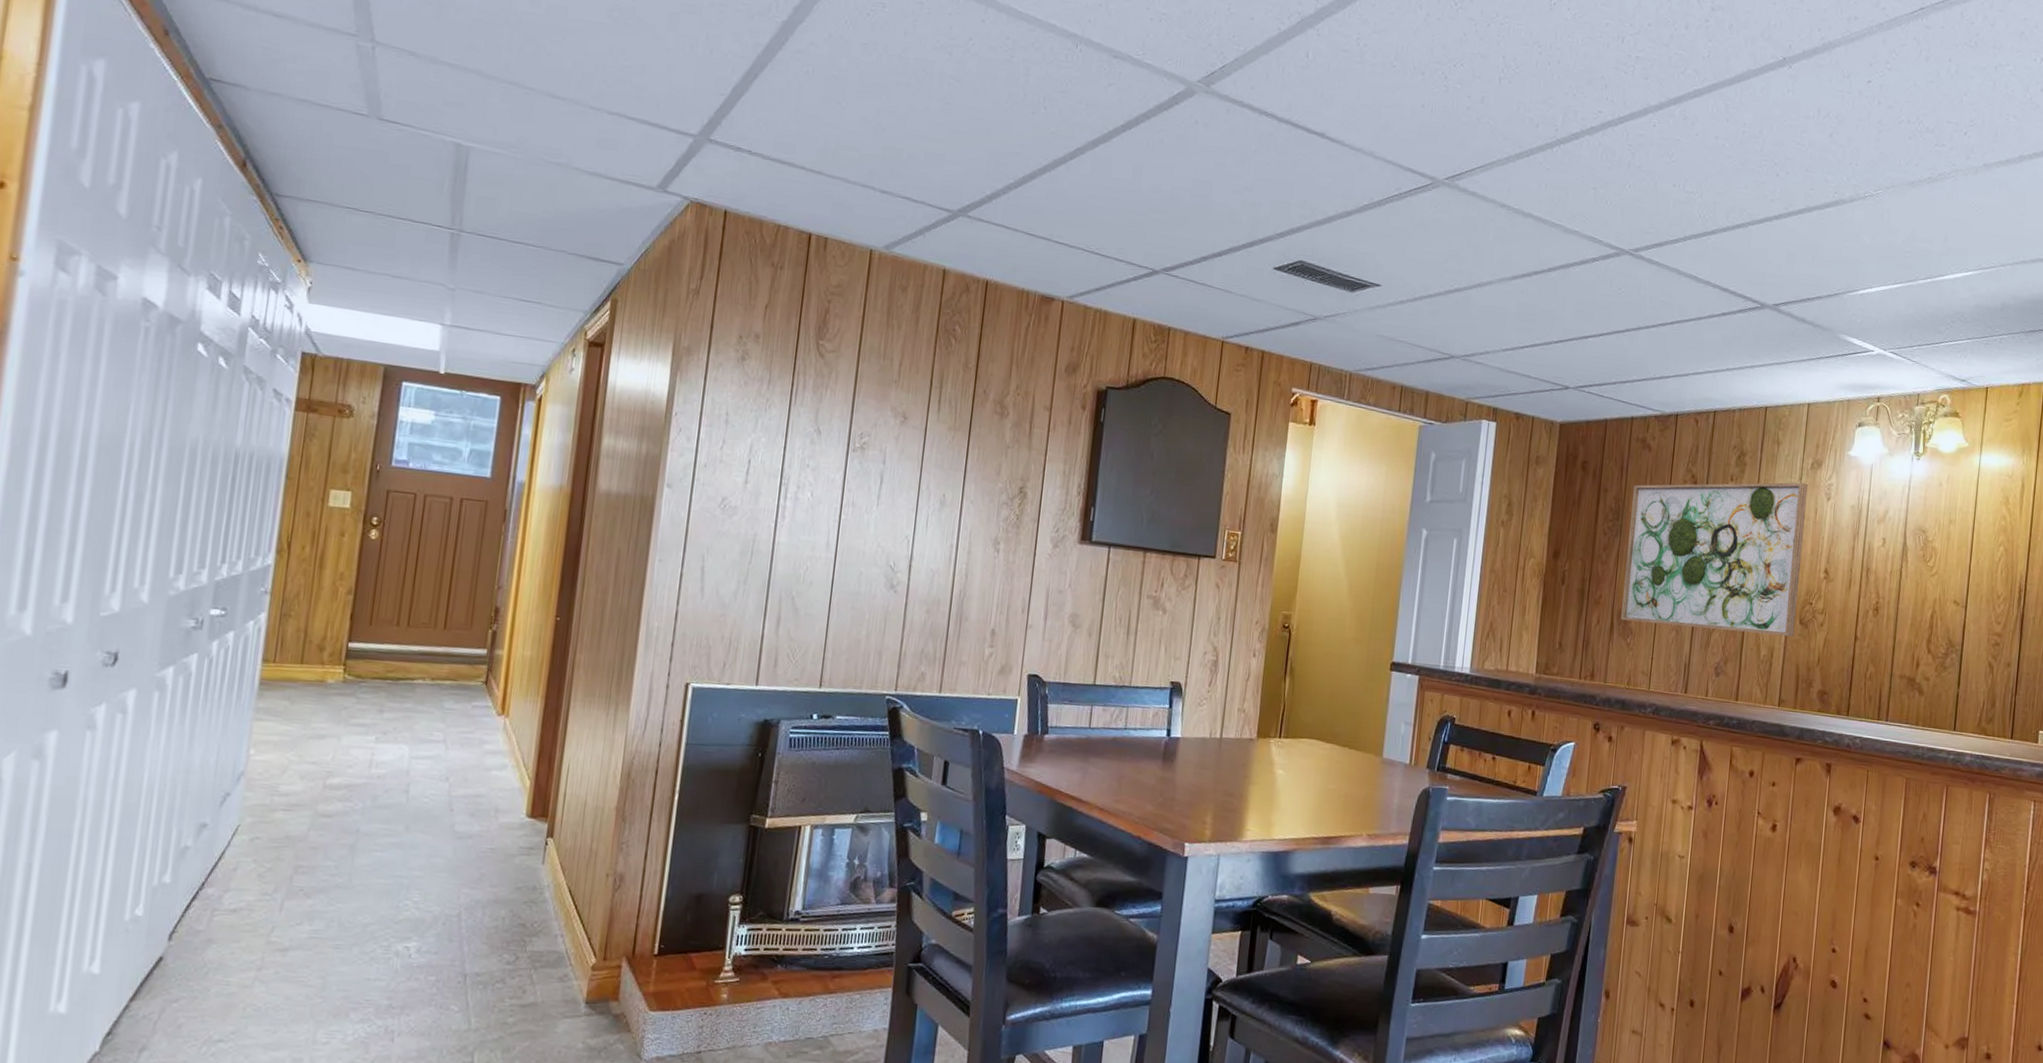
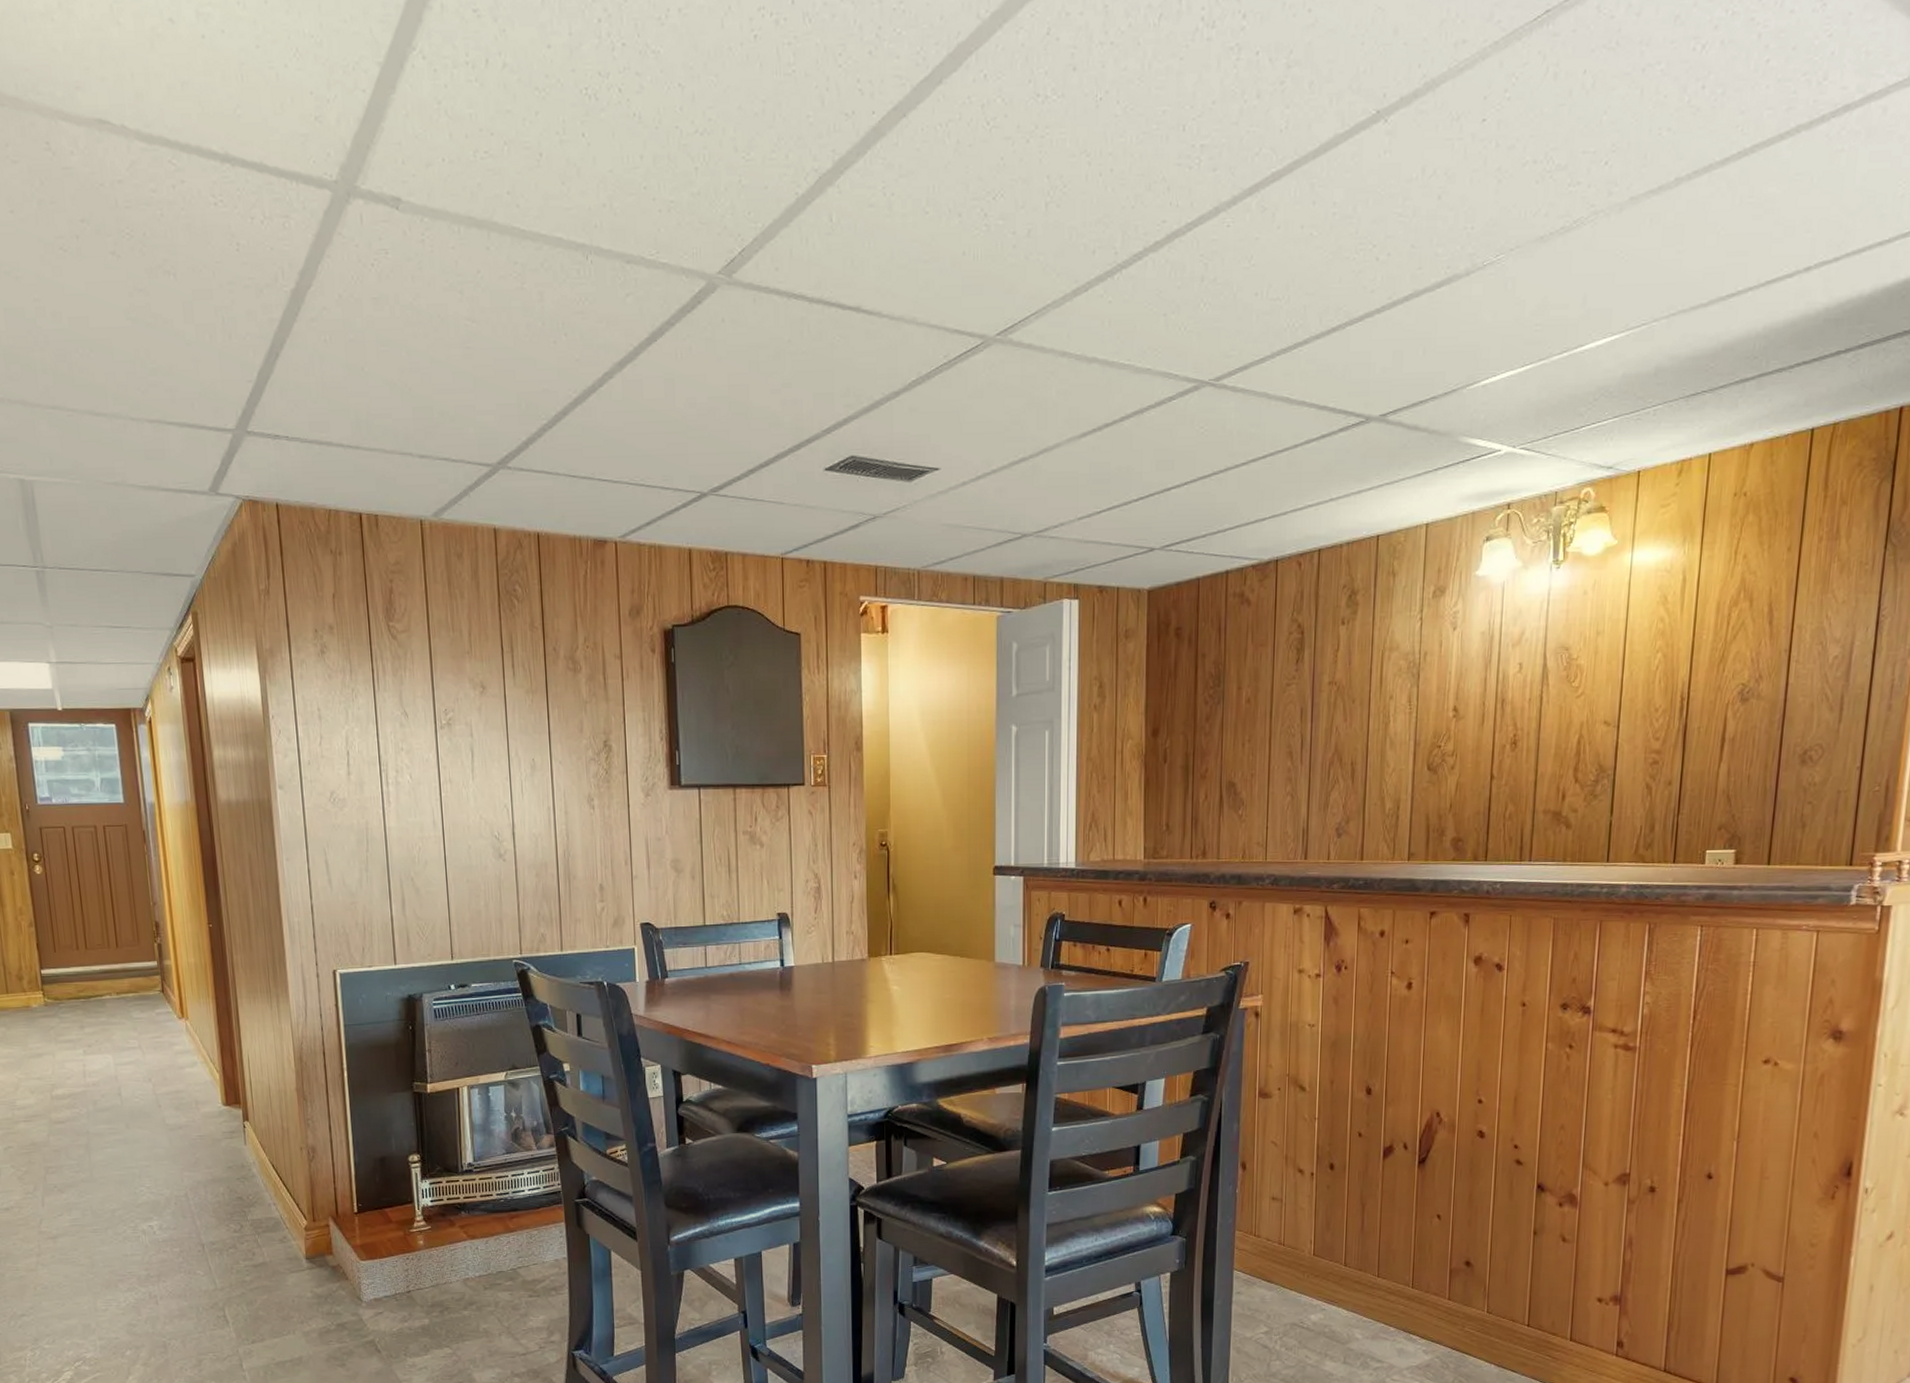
wall art: present [1620,482,1808,637] -> none [1229,614,1431,792]

